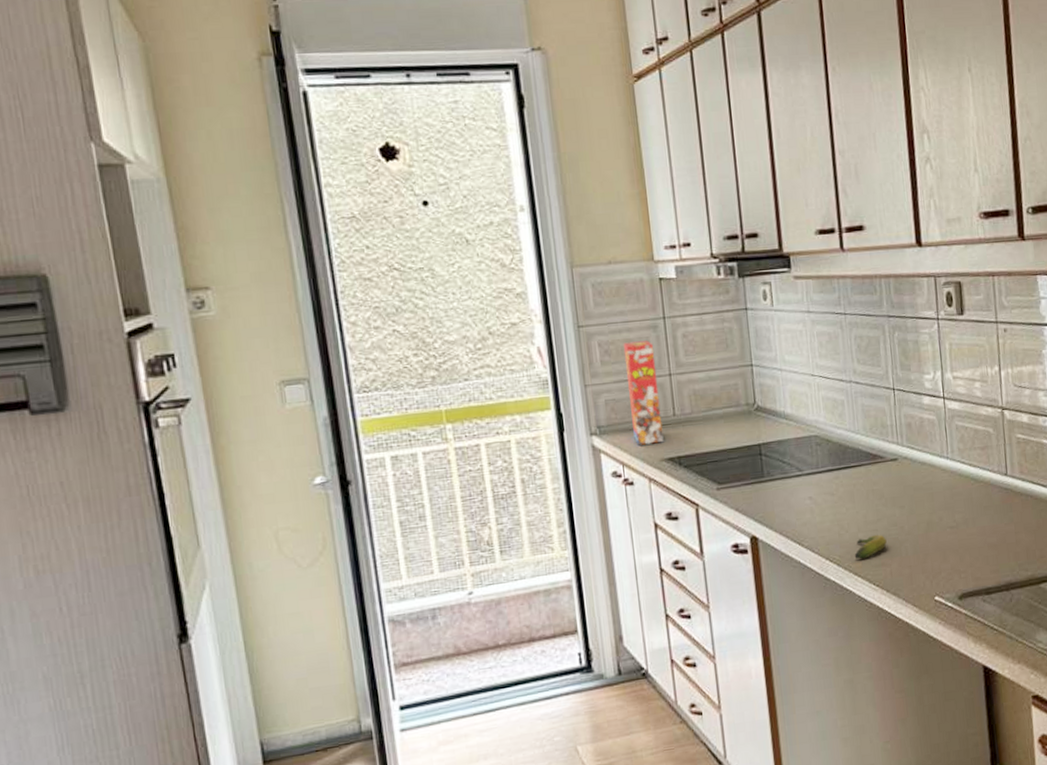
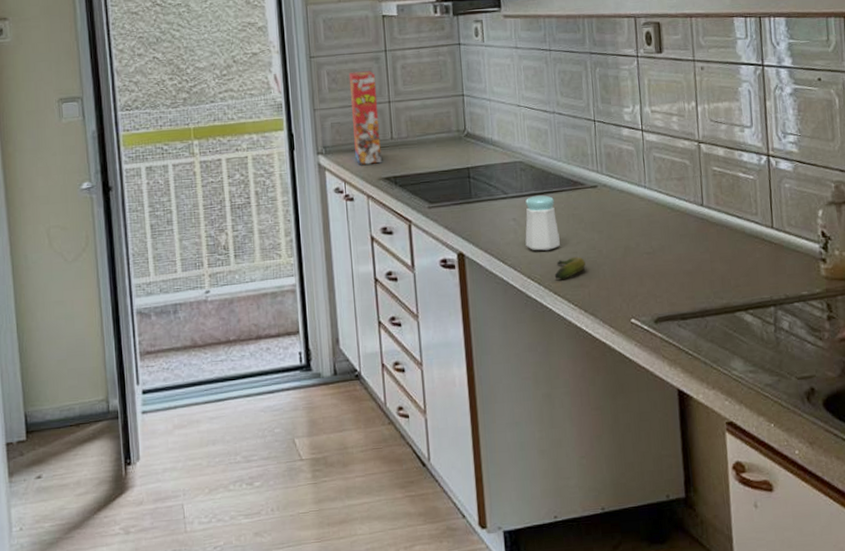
salt shaker: none [822,471,860,531] -> present [525,195,560,251]

